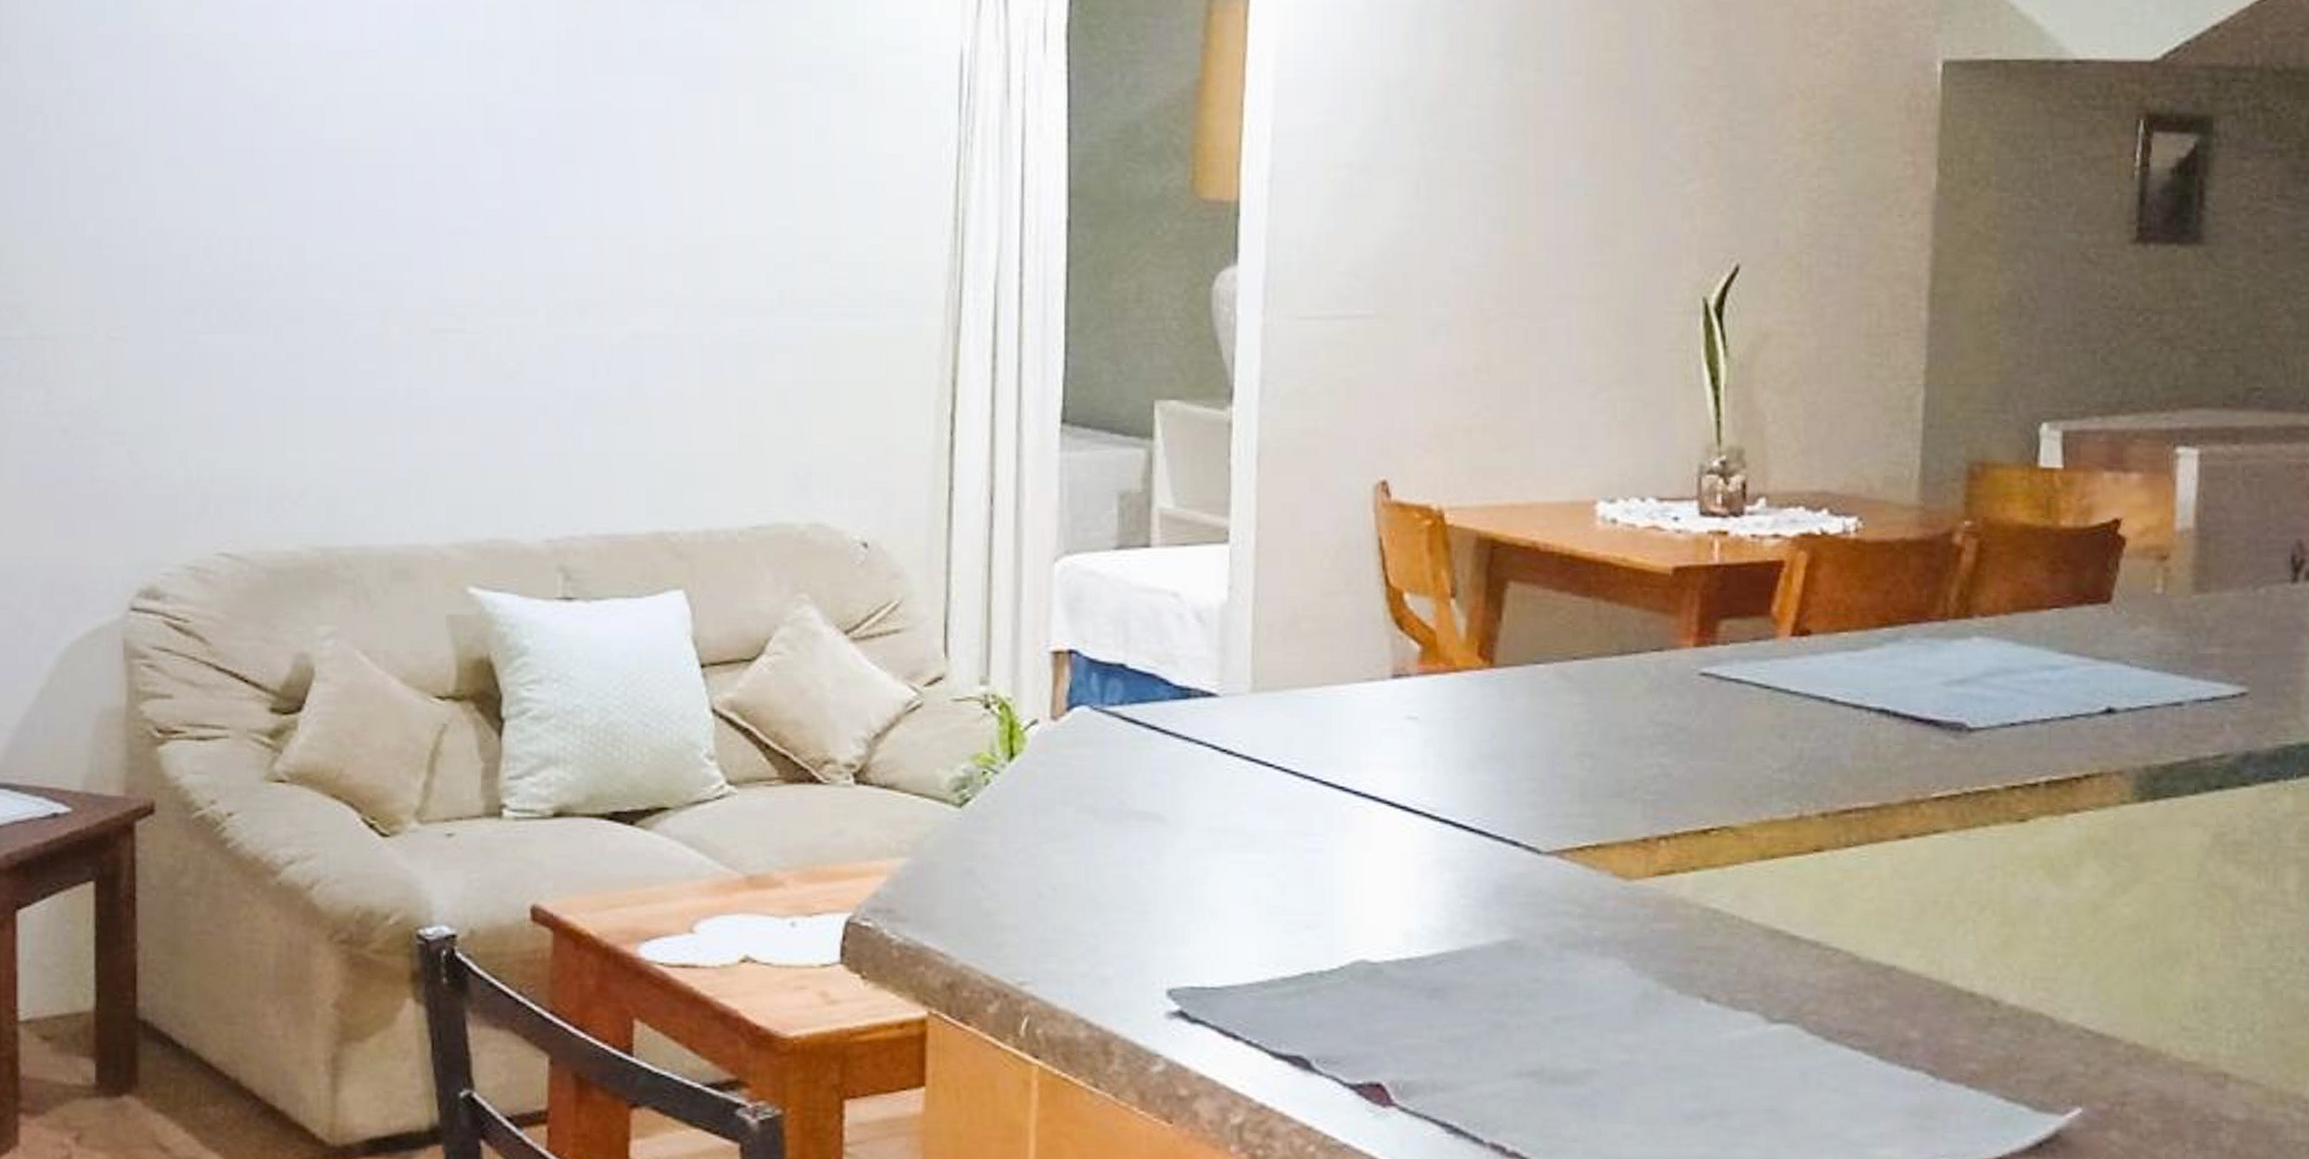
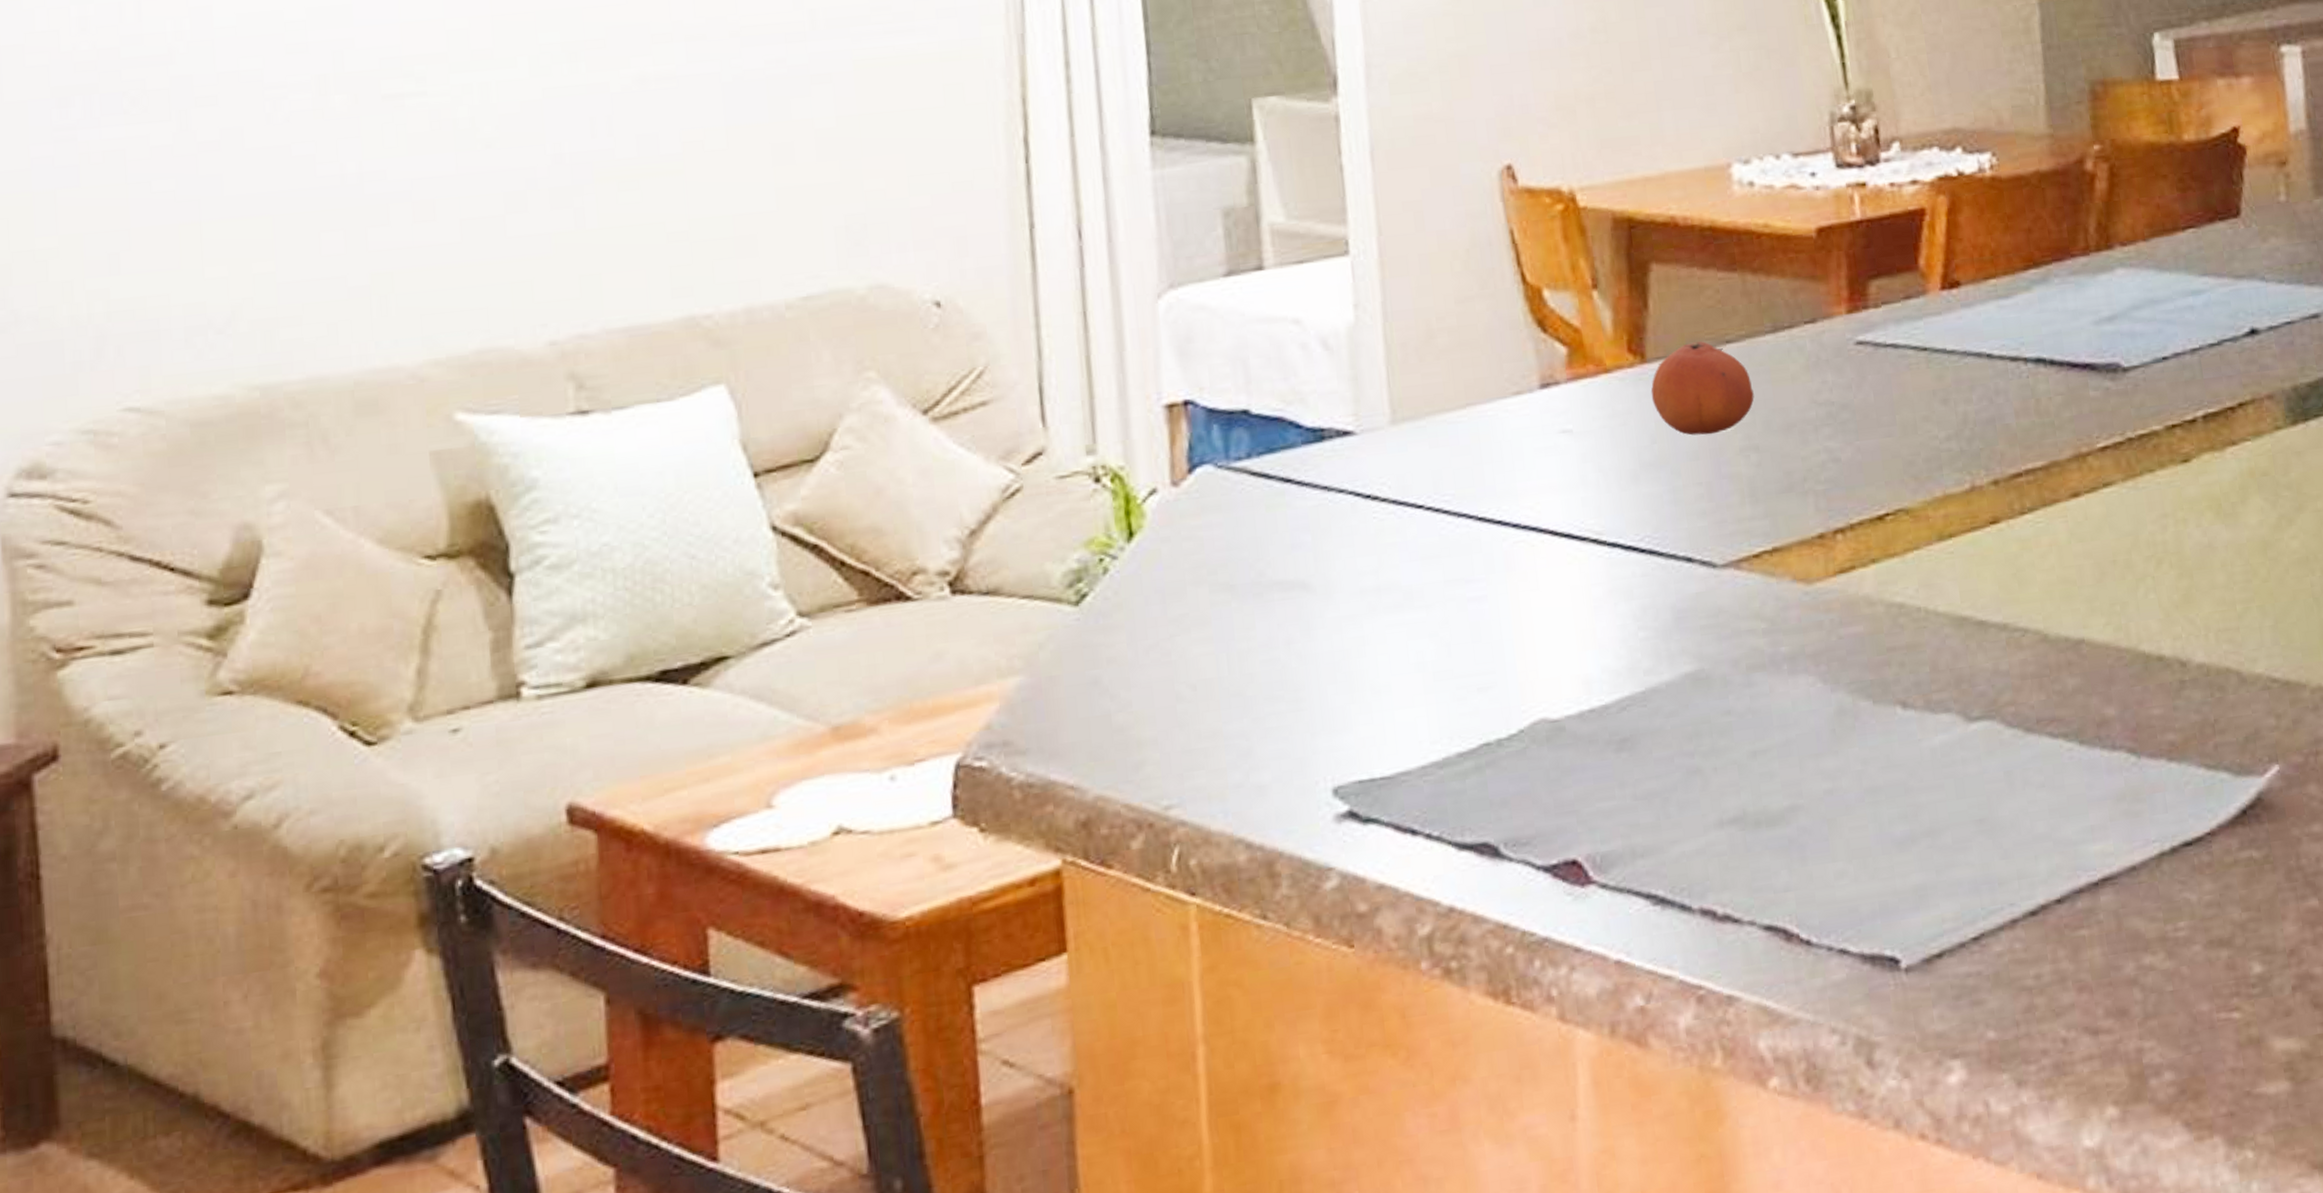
fruit: none [1496,655,1595,738] -> present [1650,341,1754,436]

